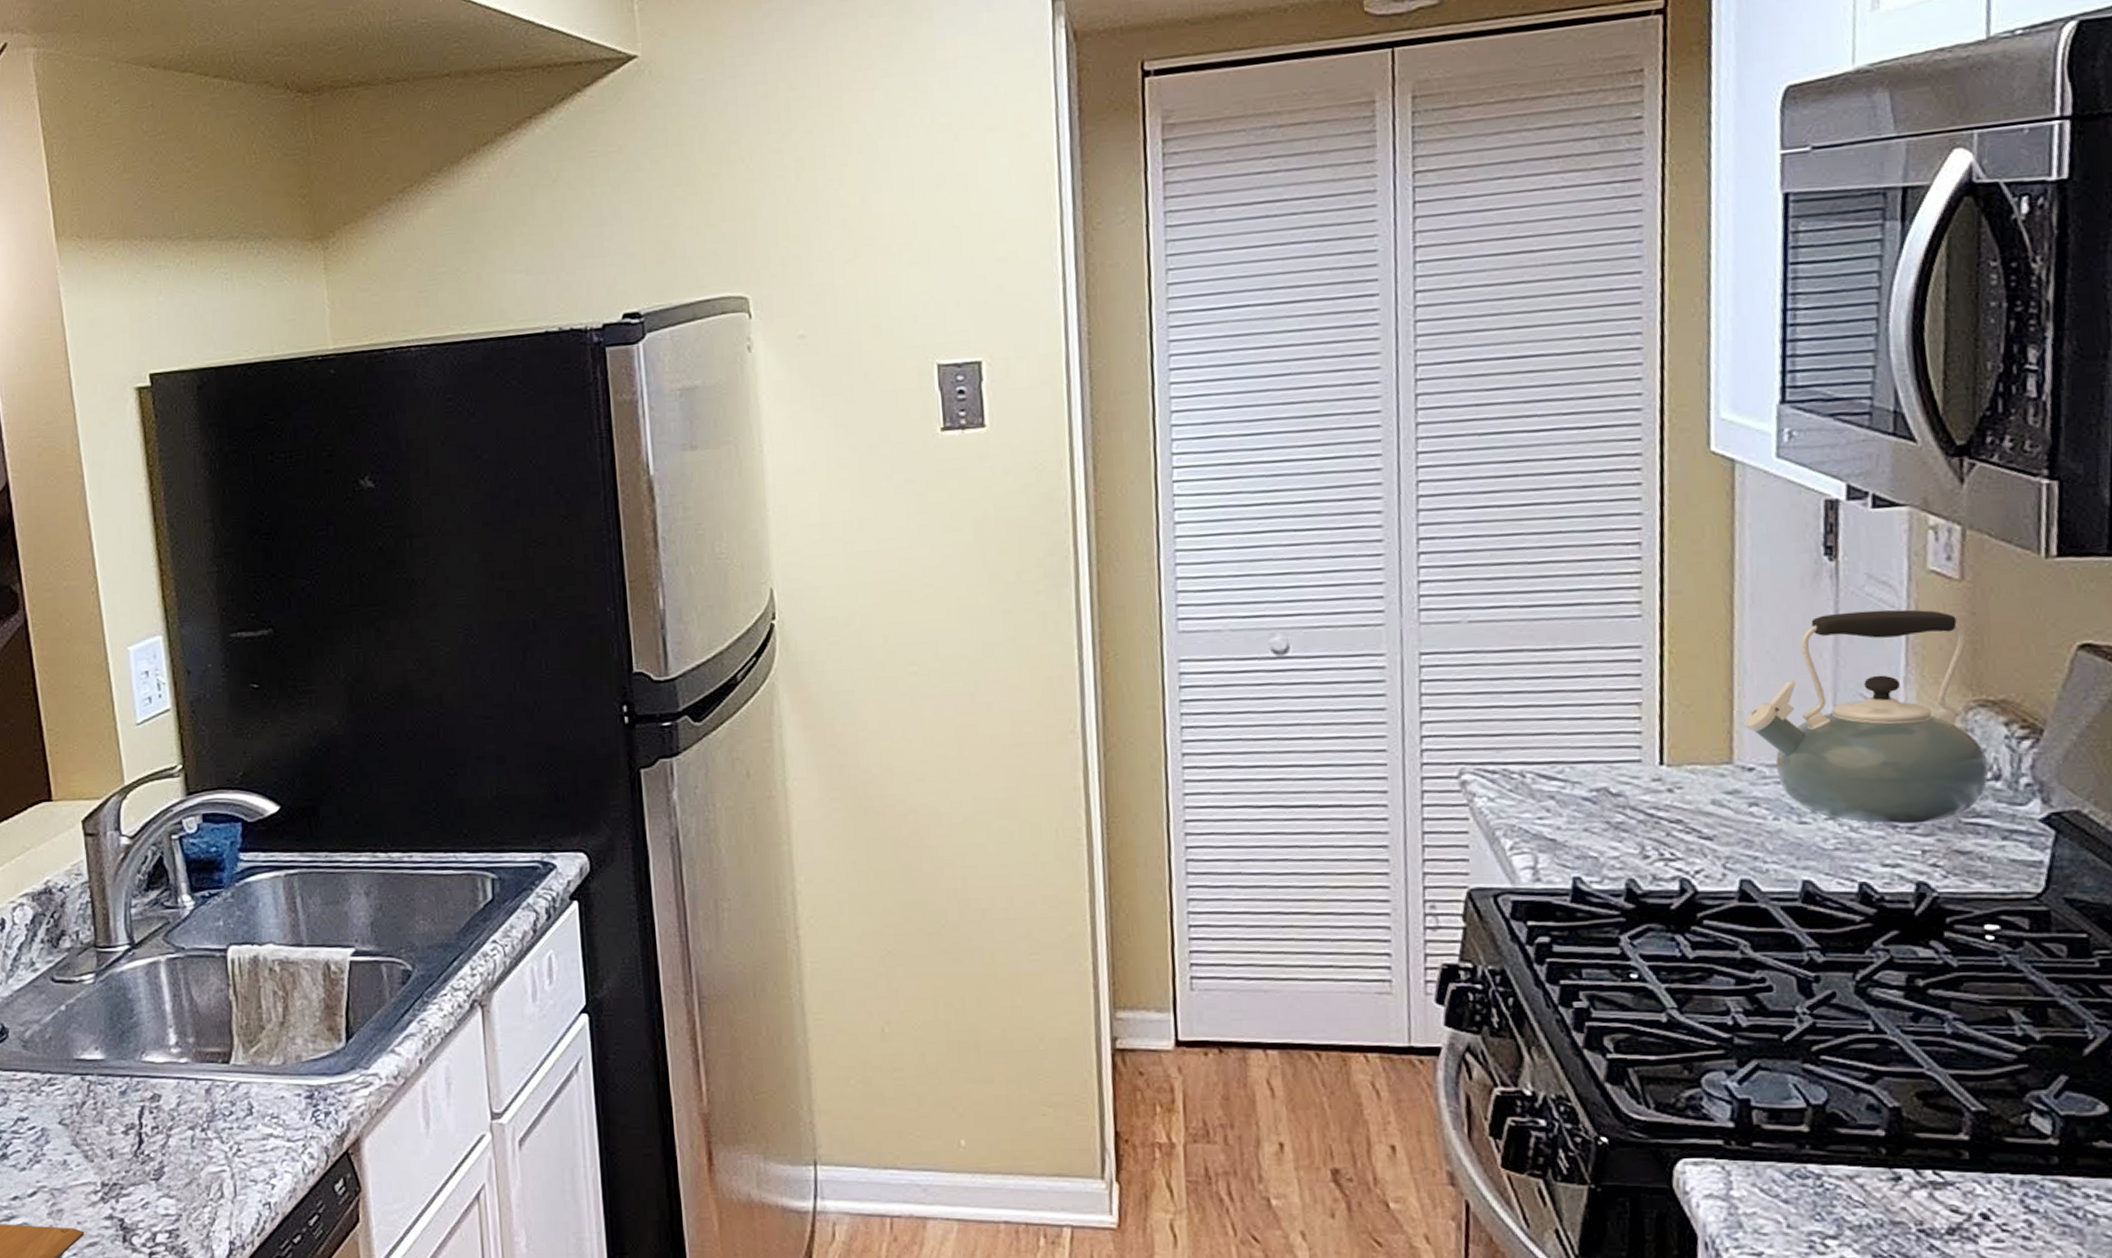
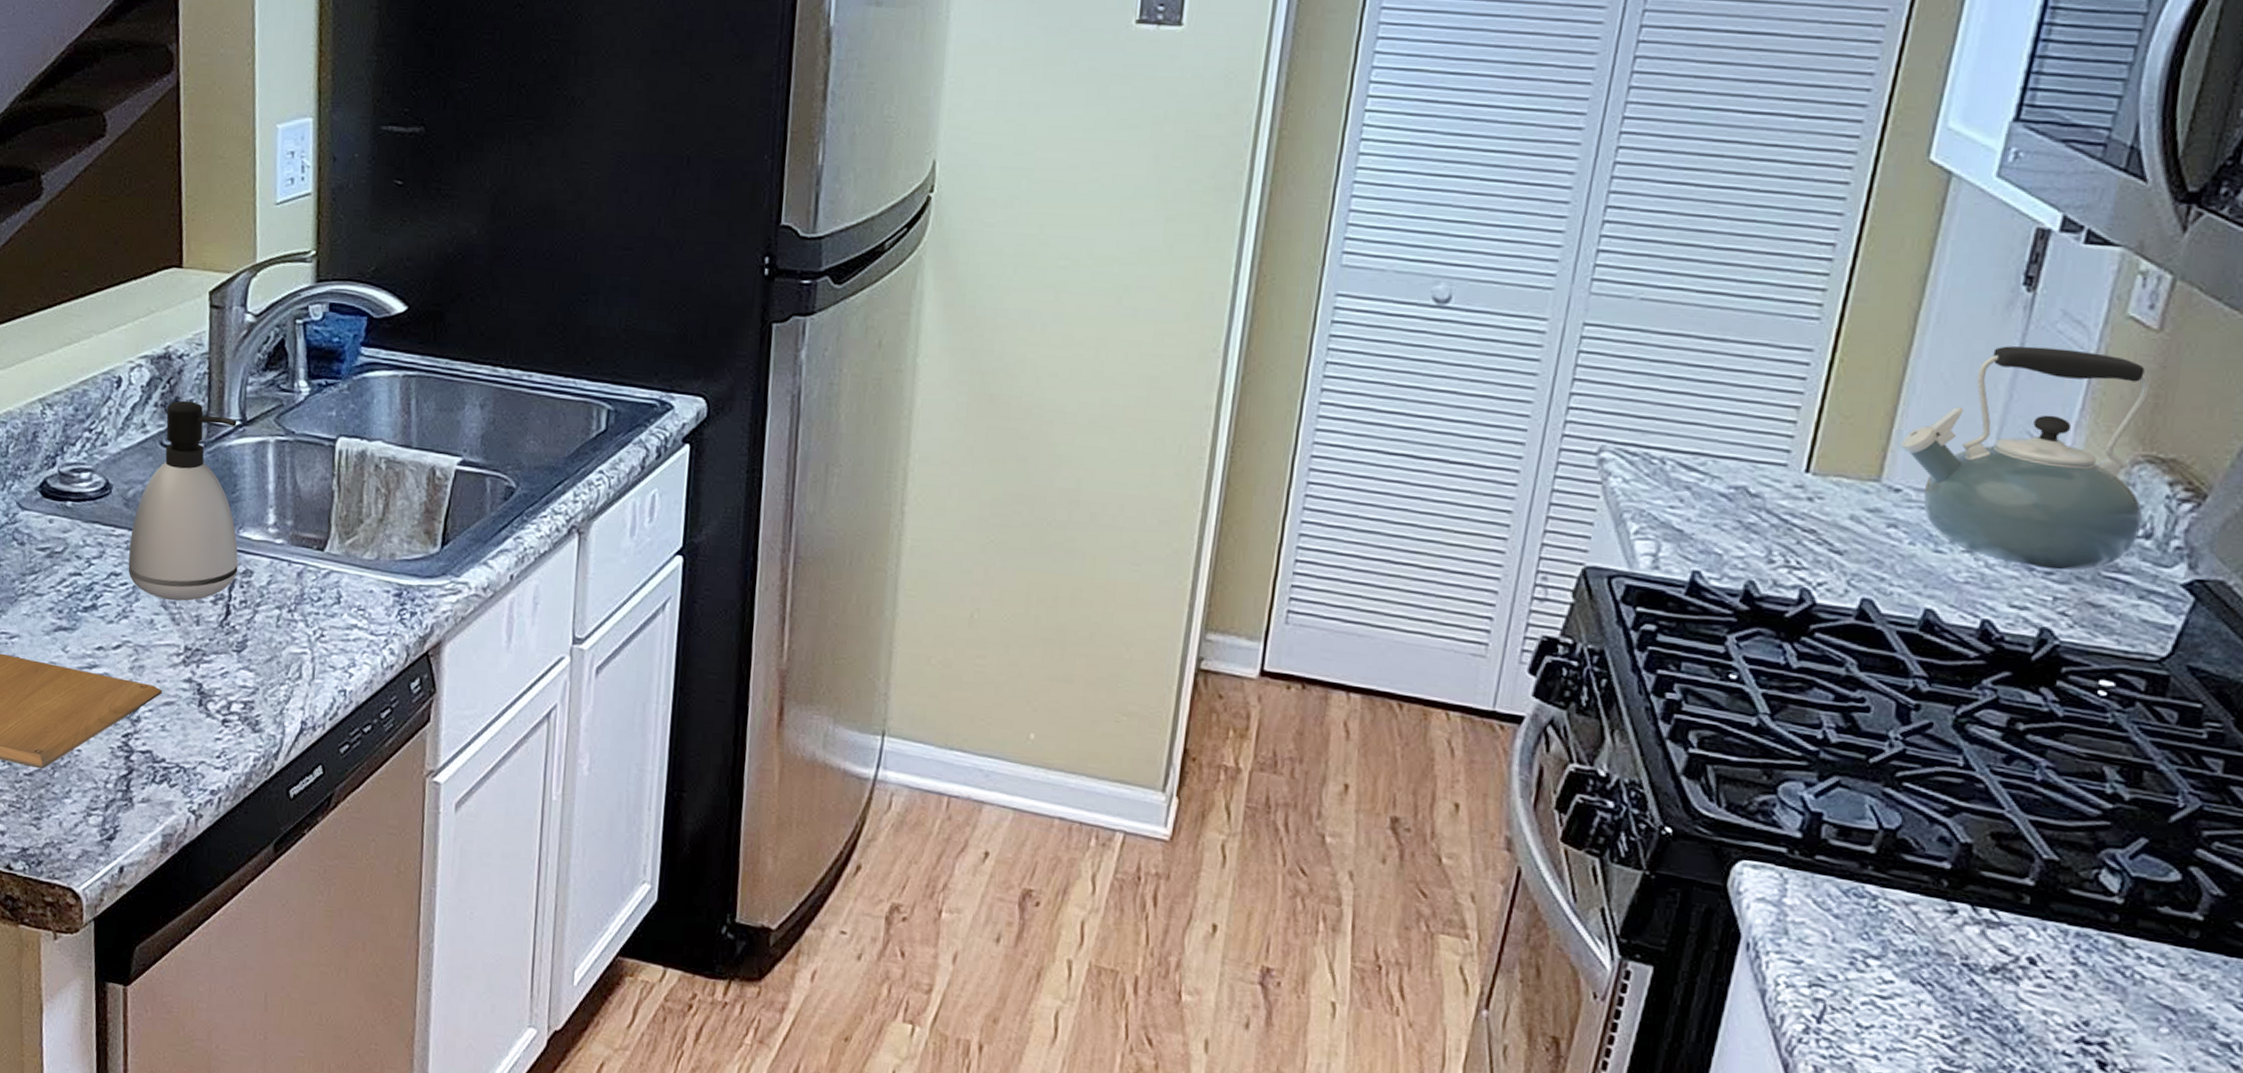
soap dispenser: none [33,932,146,1137] -> present [128,400,238,601]

